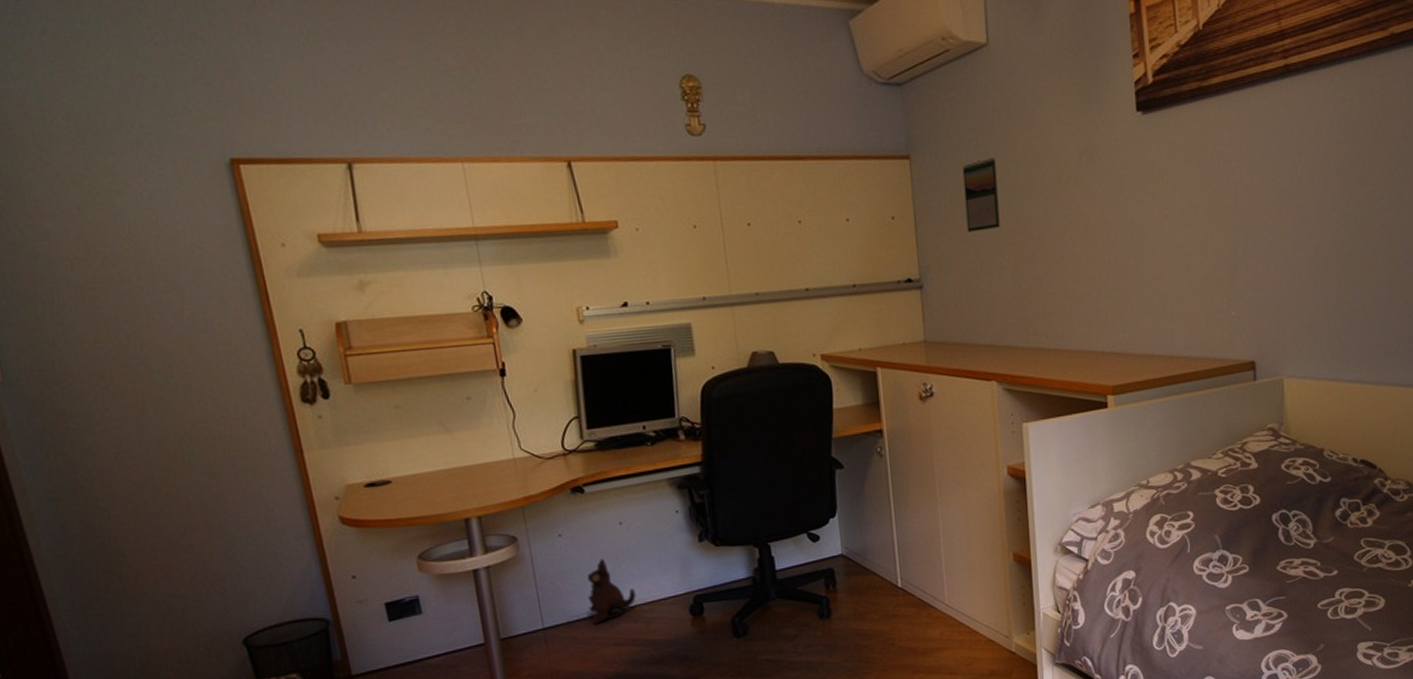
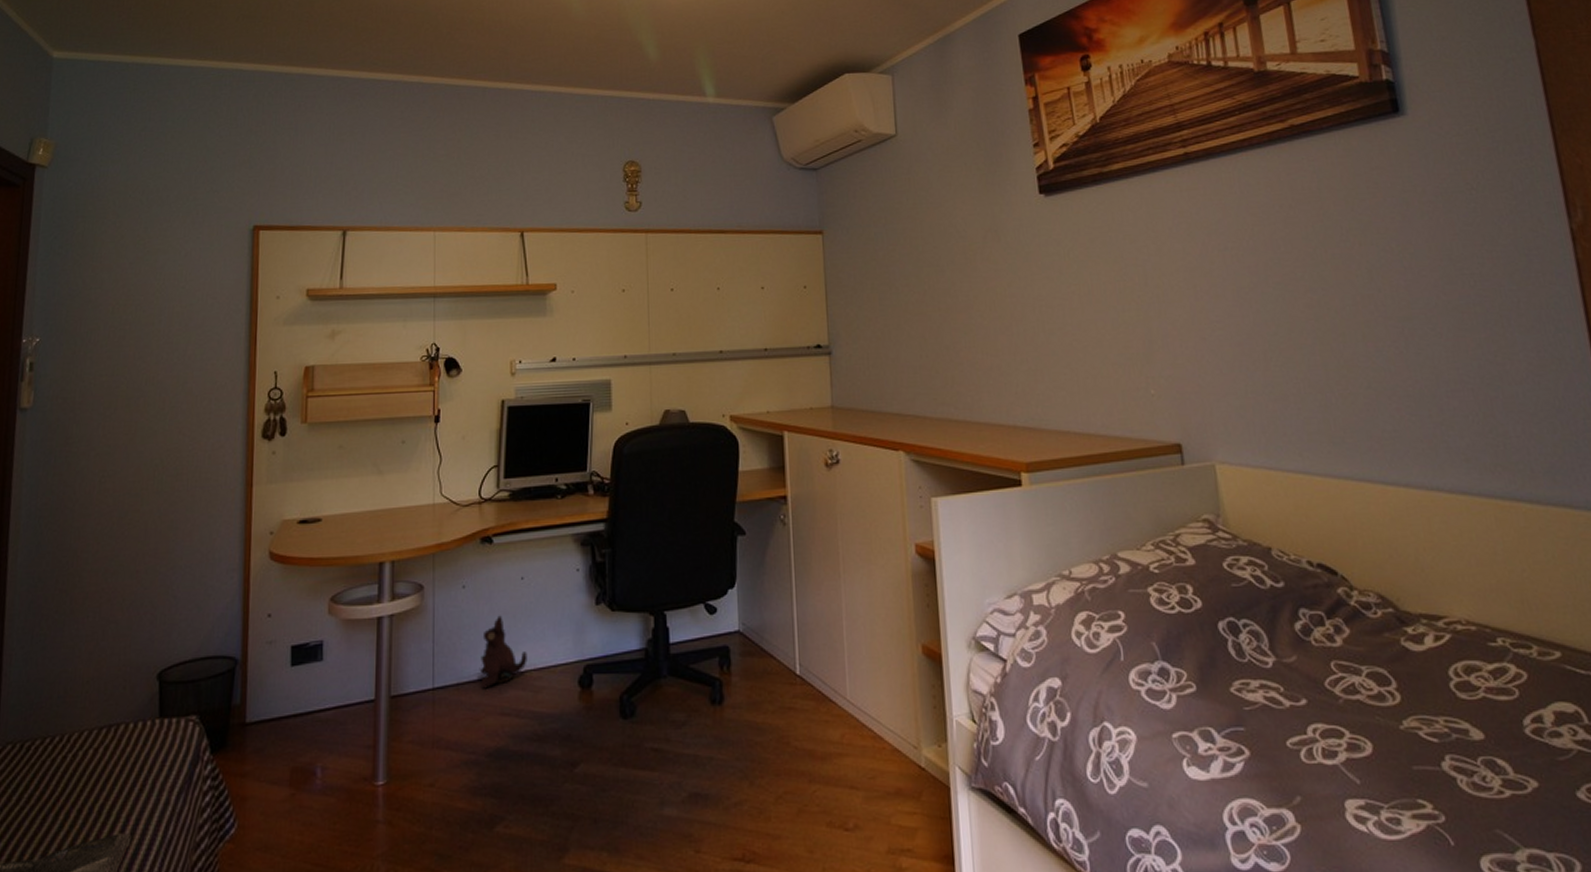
calendar: present [962,158,1000,232] -> none [872,234,908,302]

